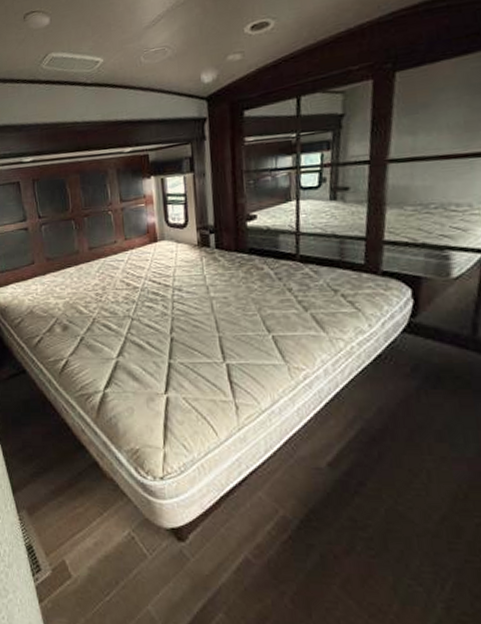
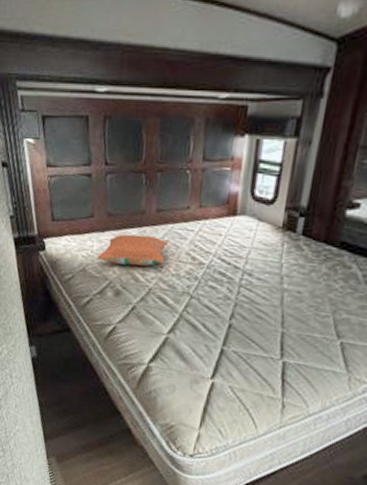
pillow: none [42,271,103,301] -> present [97,234,168,266]

